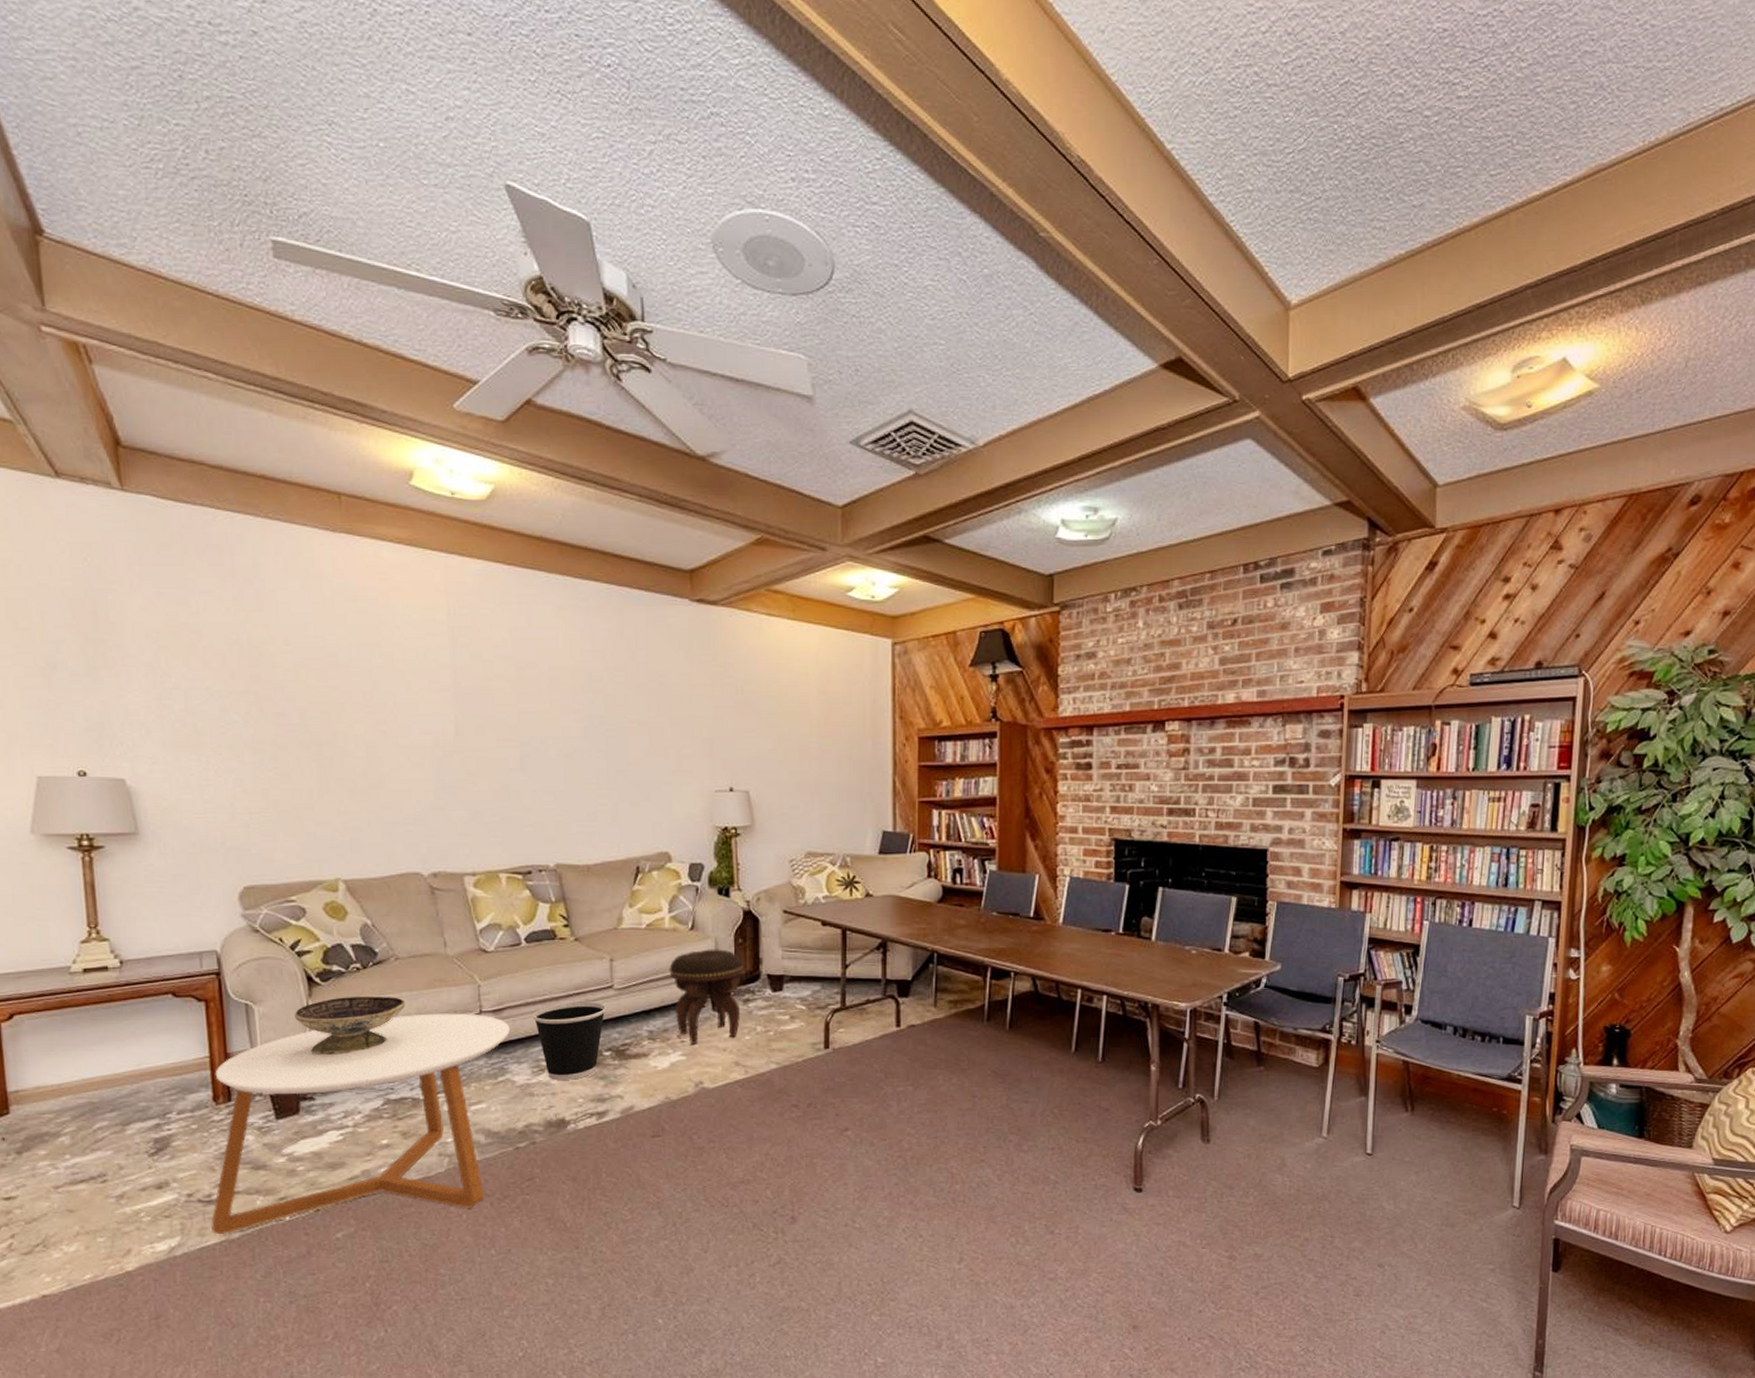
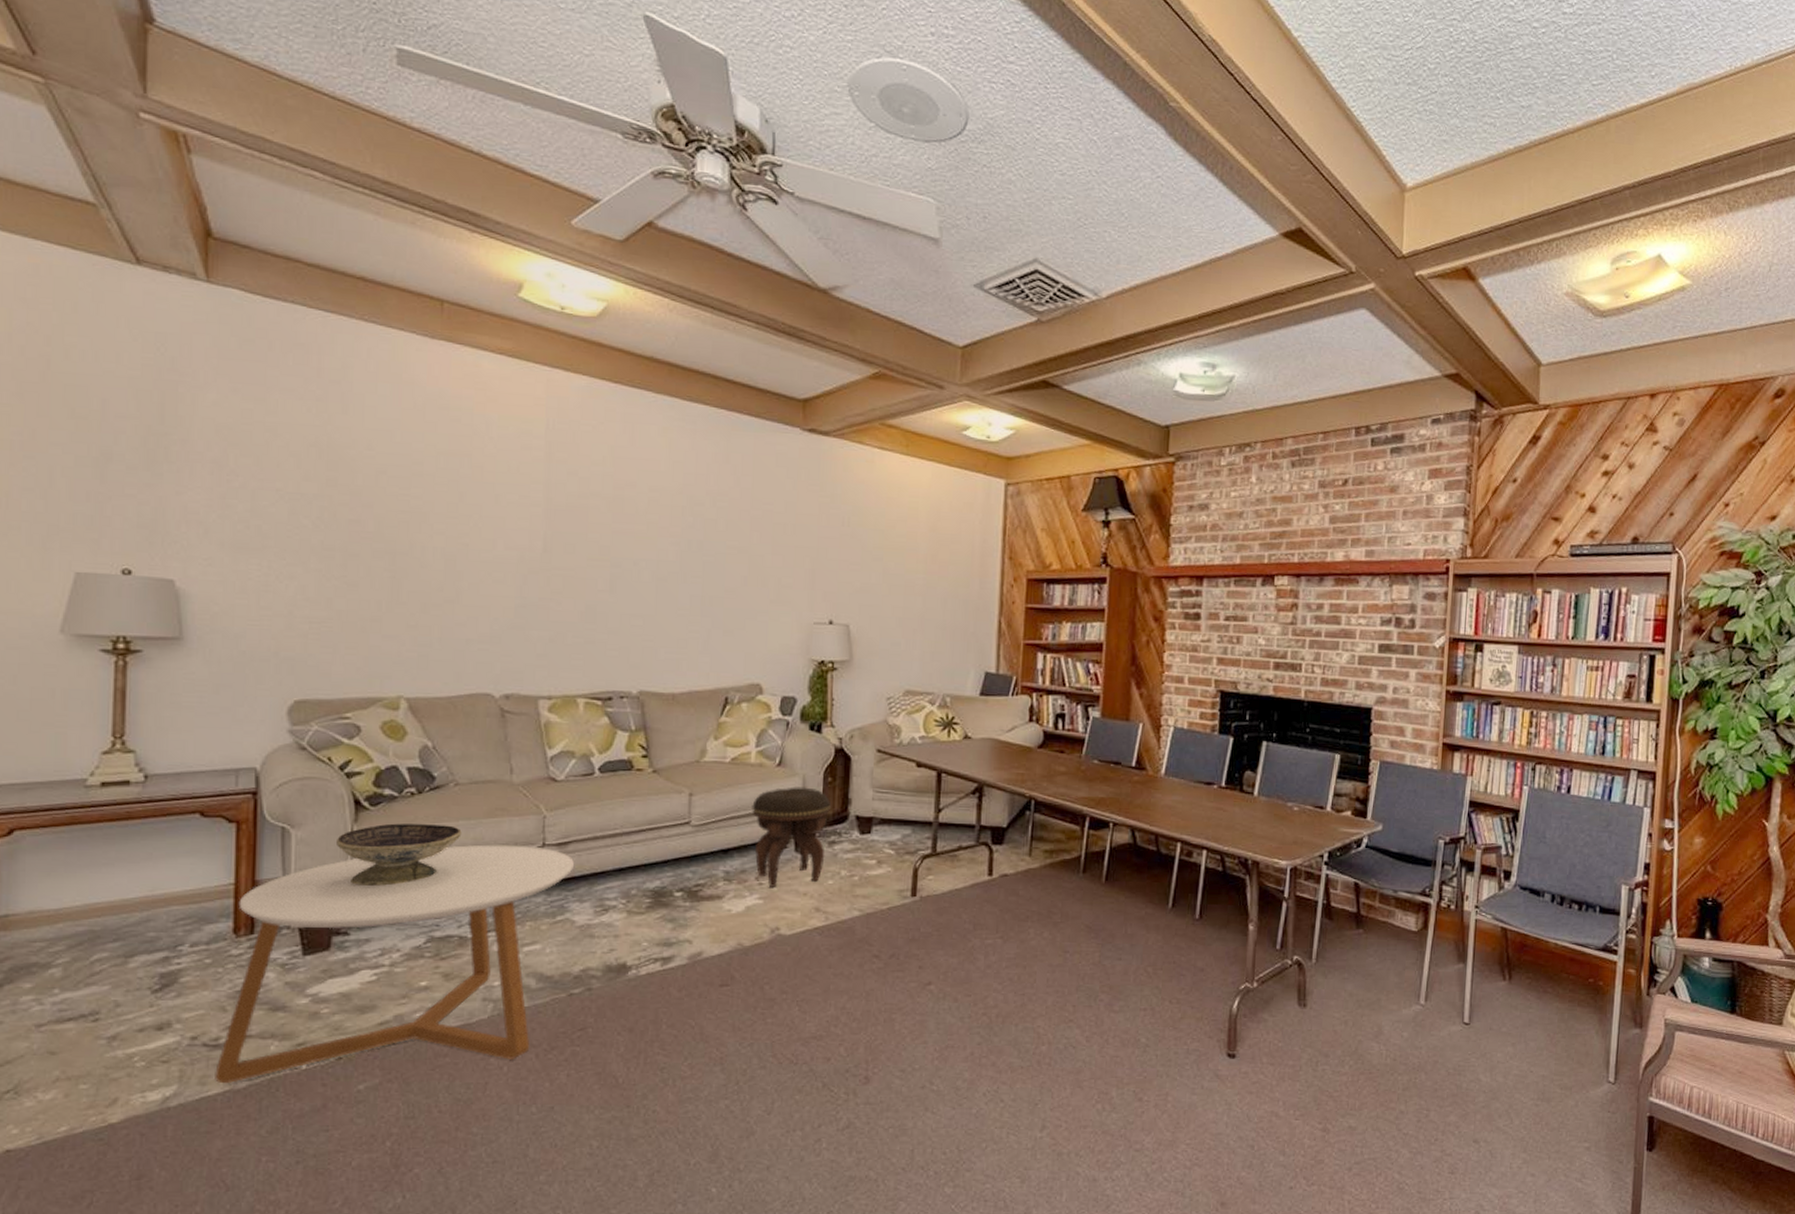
wastebasket: present [532,1001,606,1080] -> none [600,837,681,922]

